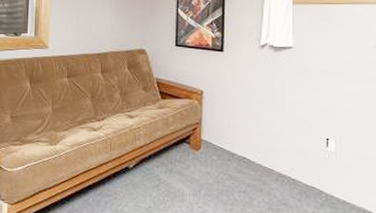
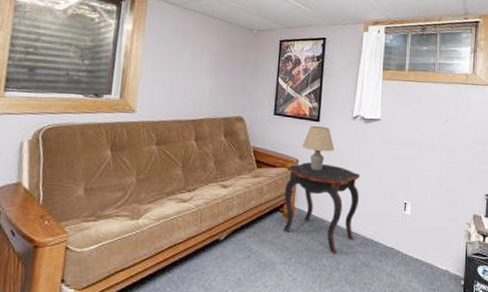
side table: none [190,94,273,189] -> present [283,162,360,254]
table lamp: none [206,55,241,102] -> present [302,125,335,171]

